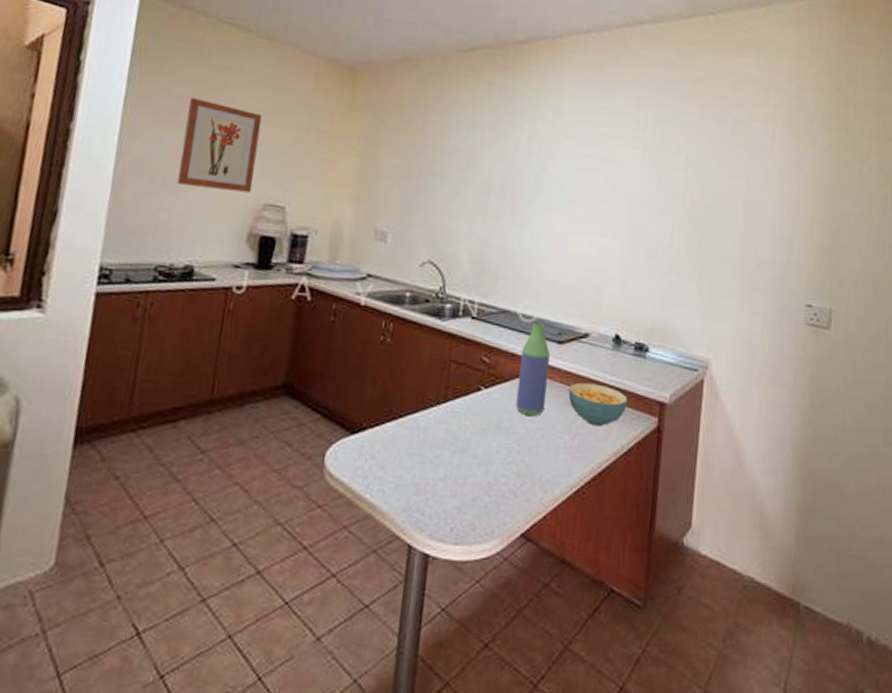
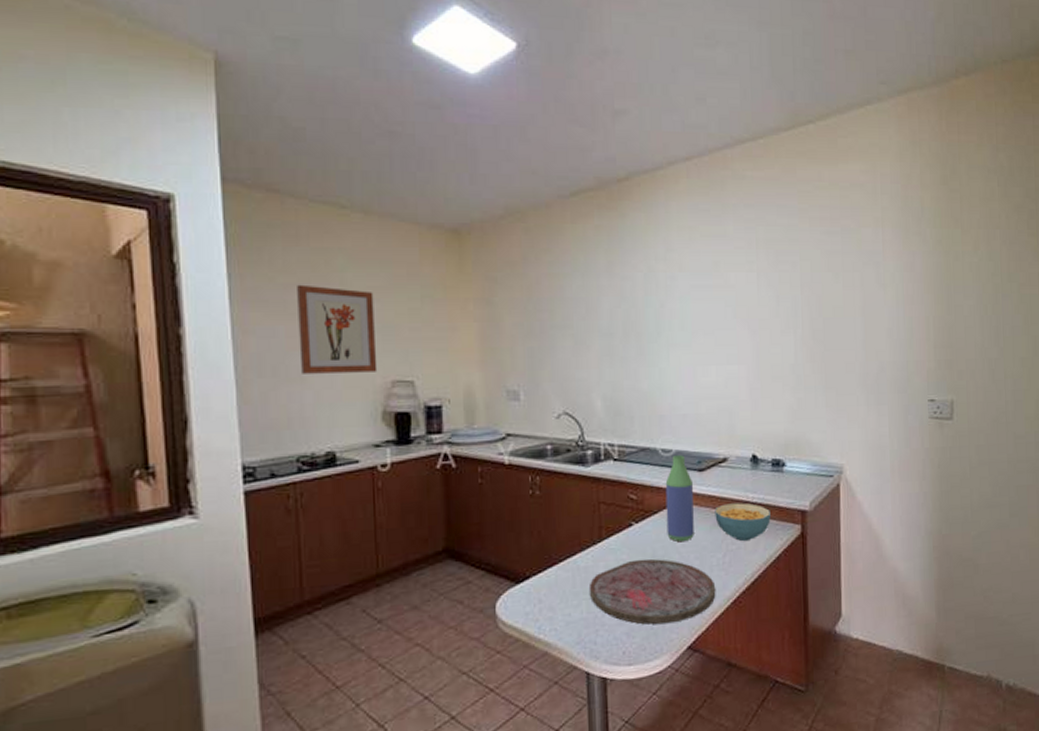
cutting board: none [424,427,560,505] -> present [589,558,716,625]

